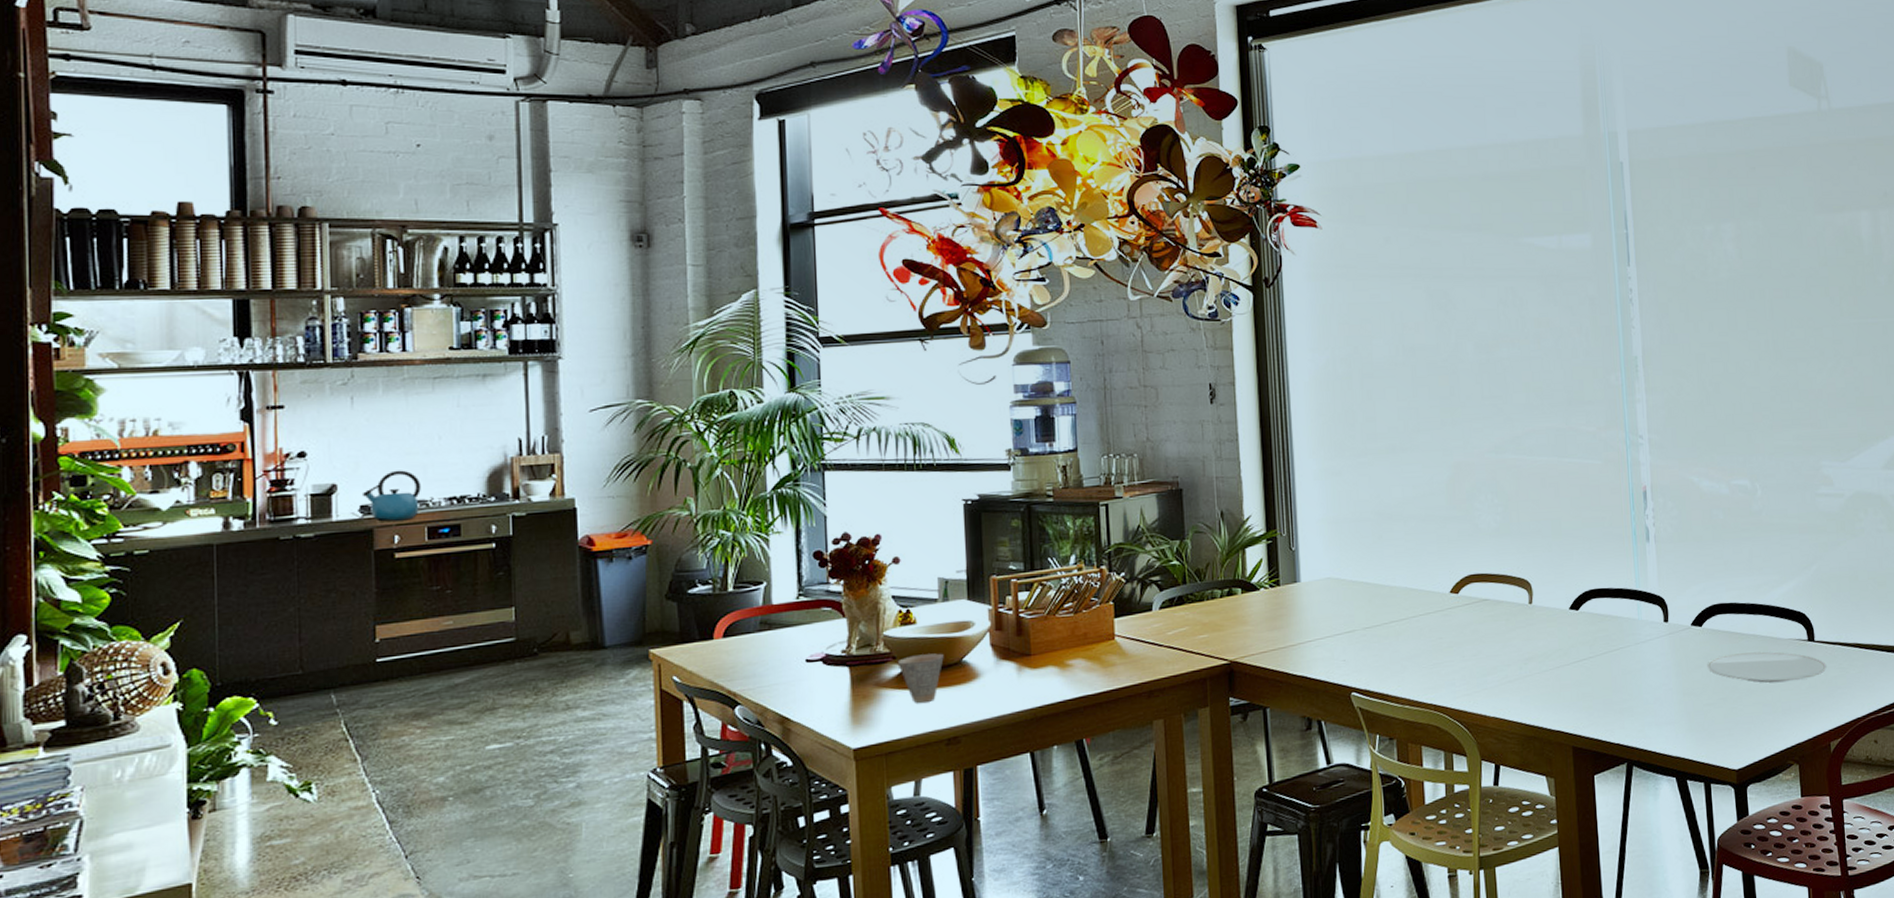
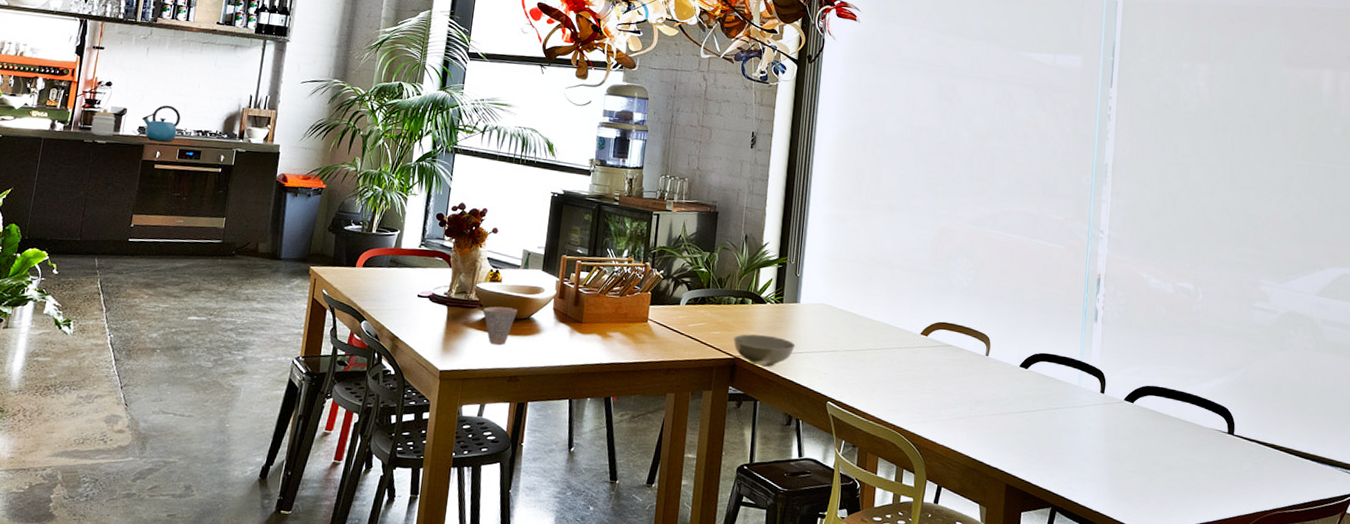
jar: none [286,489,324,529] -> present [90,109,116,137]
bowl: none [1225,627,1303,666] -> present [733,334,795,367]
plate: present [1707,651,1827,683] -> none [1133,431,1242,467]

